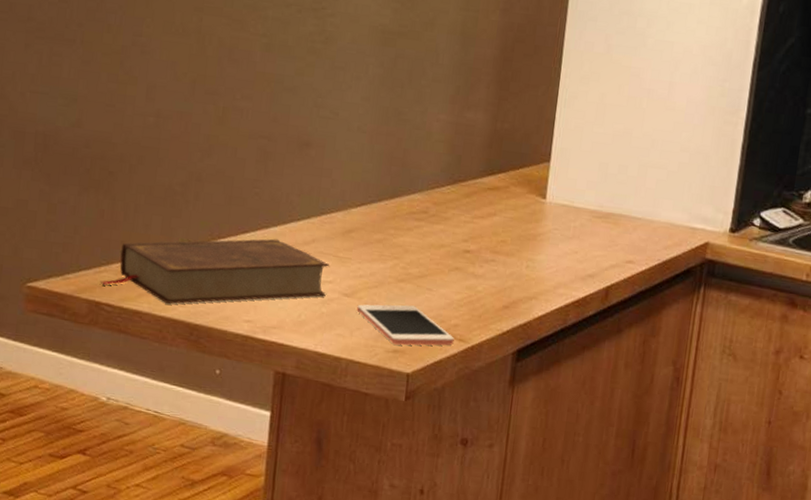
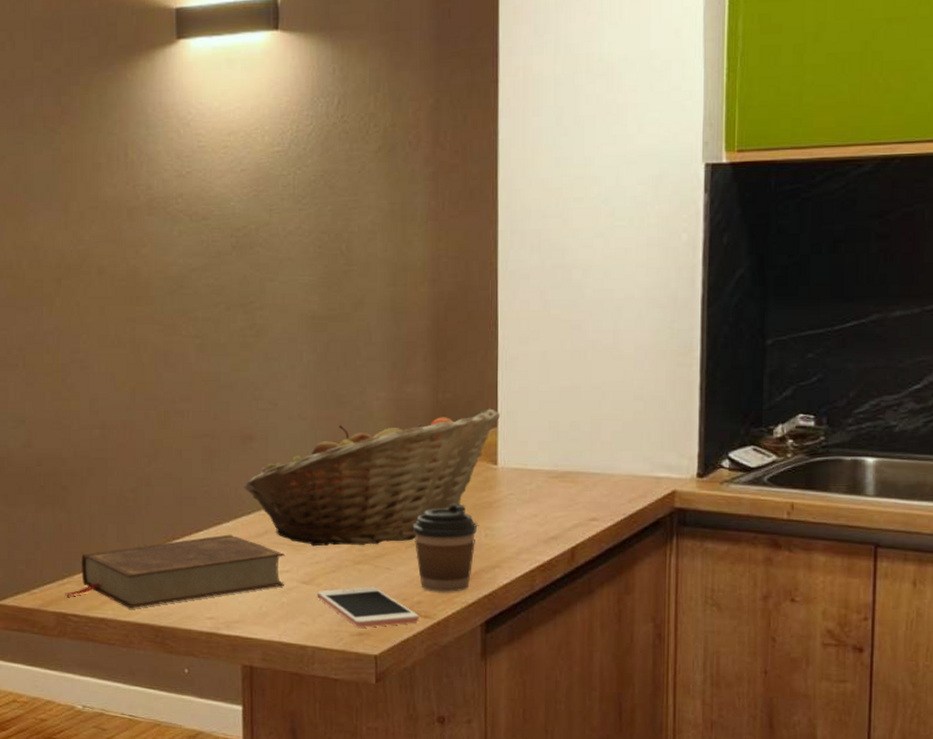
fruit basket: none [296,141,554,265] -> present [244,408,500,547]
coffee cup: none [457,232,520,319] -> present [412,503,477,593]

